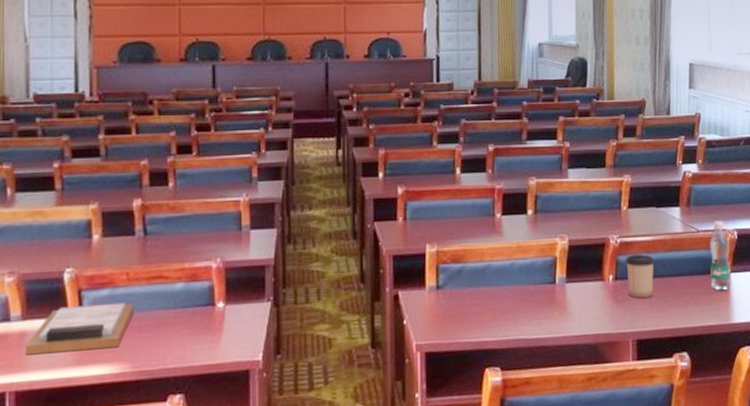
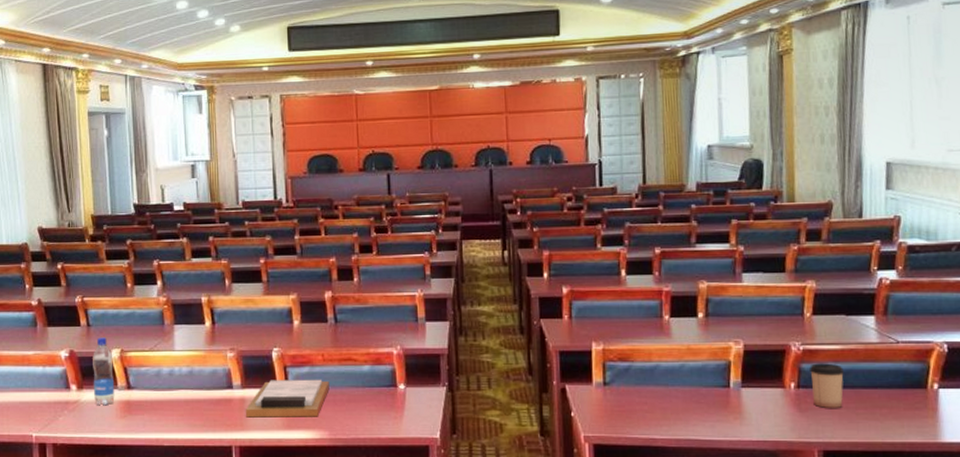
bottle: present [709,221,731,291] -> none [912,332,939,407]

